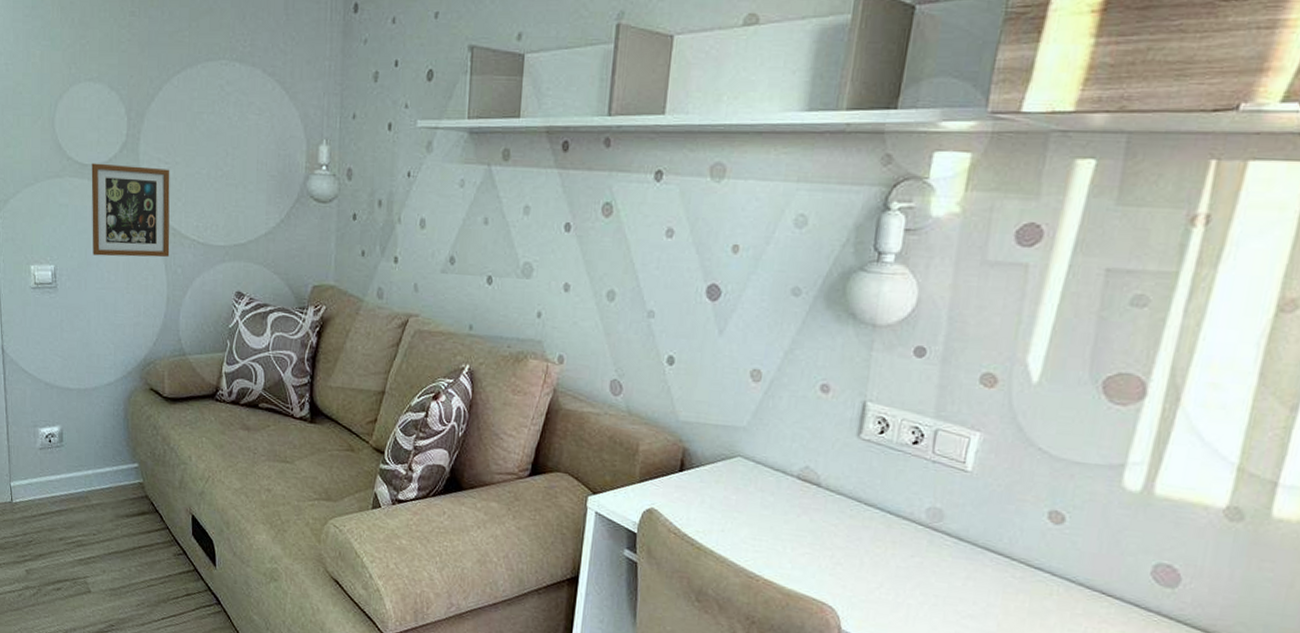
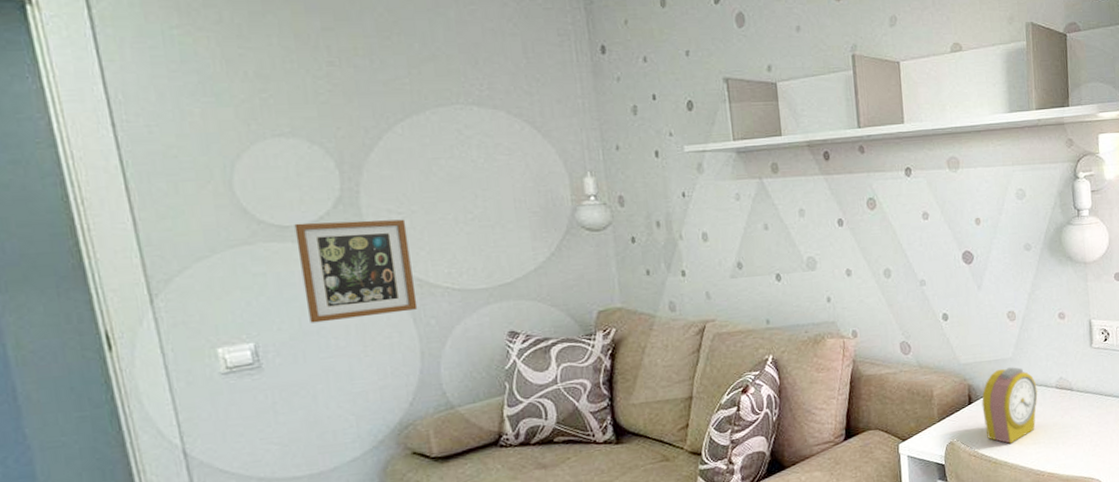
alarm clock: none [694,437,772,531] -> present [981,367,1038,444]

